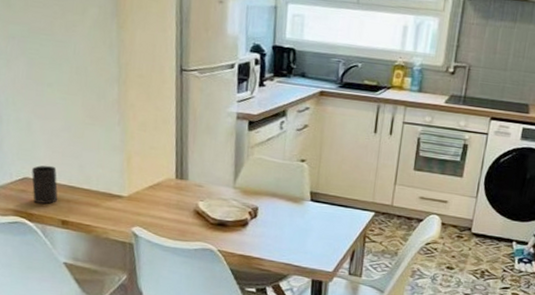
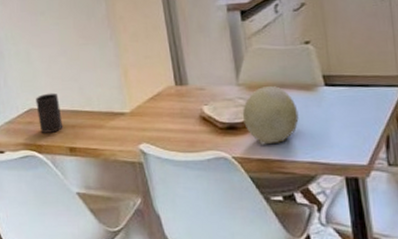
fruit: none [233,193,284,244] -> present [242,86,299,145]

